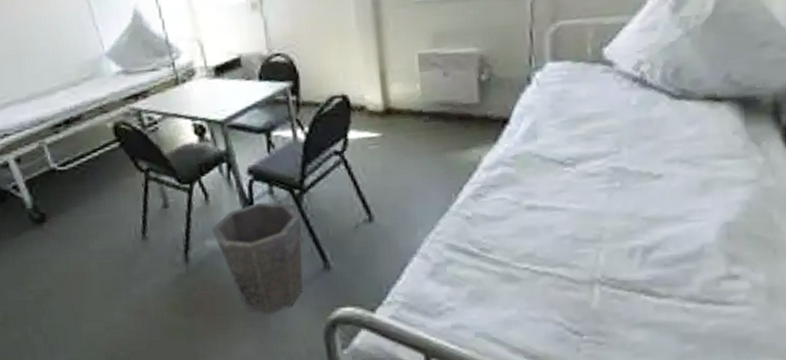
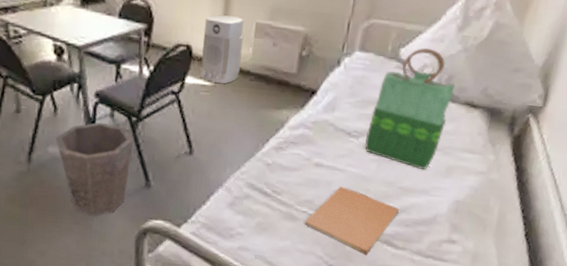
air purifier: none [357,51,410,133] -> present [200,15,244,84]
book: none [530,229,650,312] -> present [305,186,399,255]
tote bag: none [584,41,687,191] -> present [364,48,456,170]

